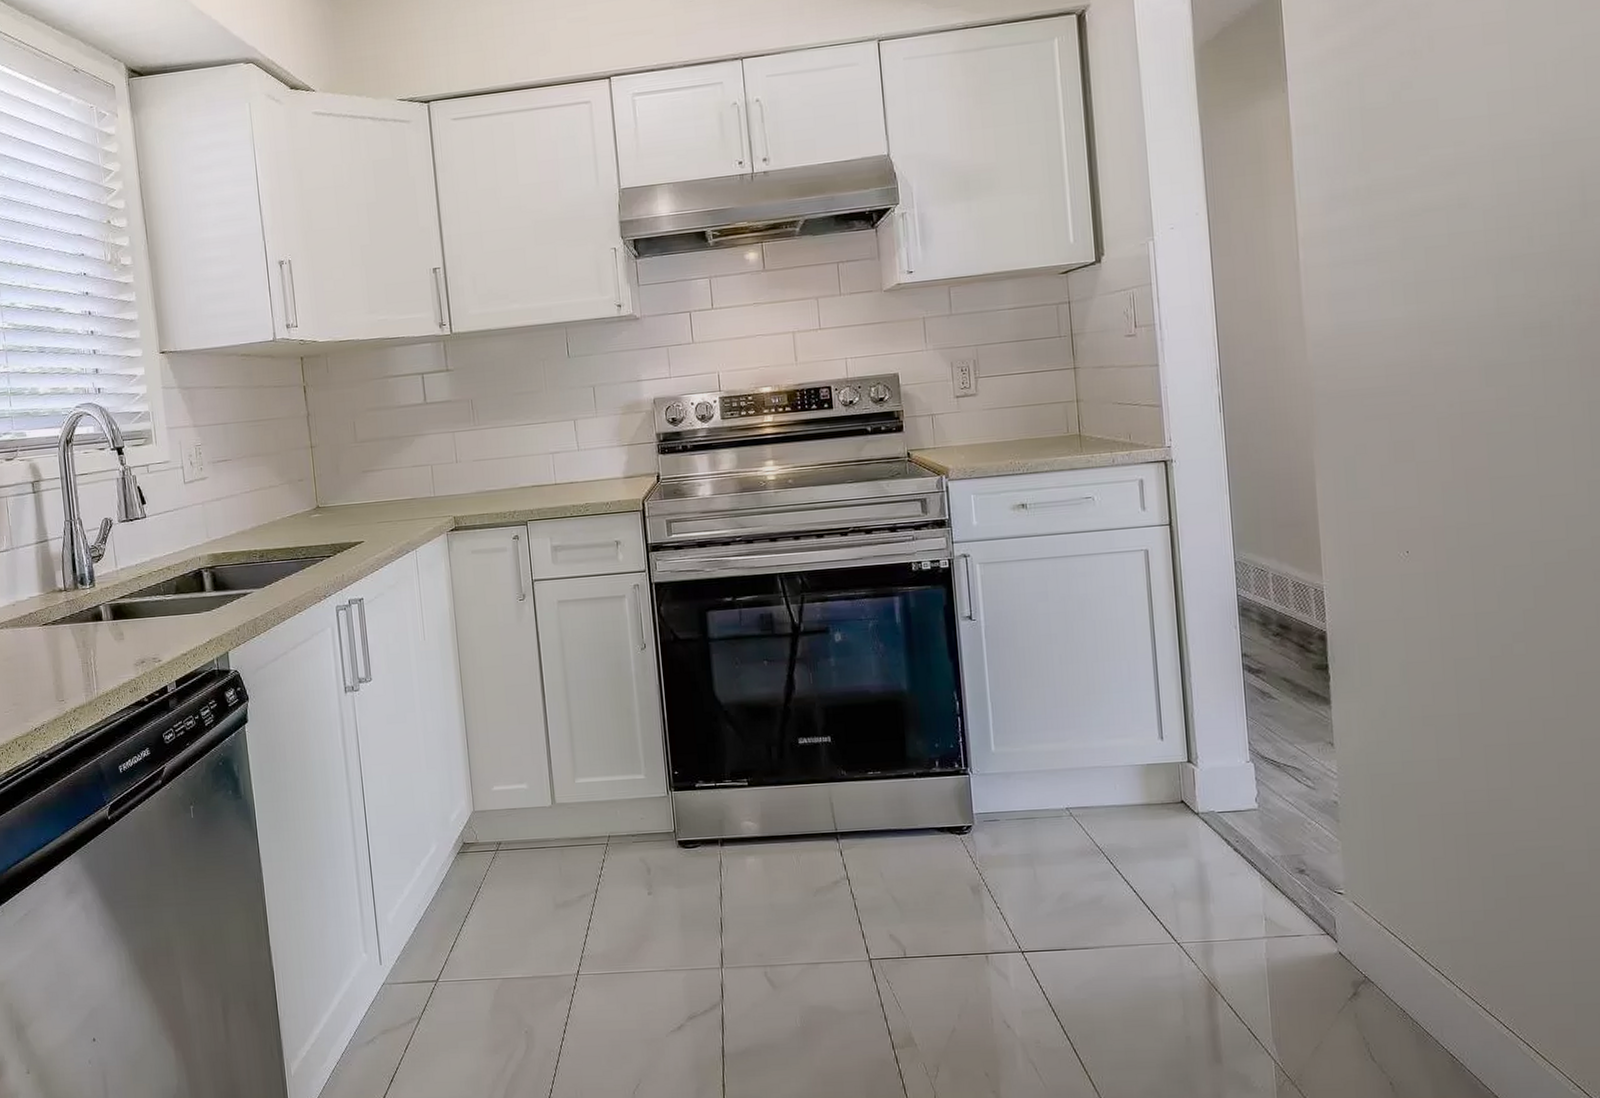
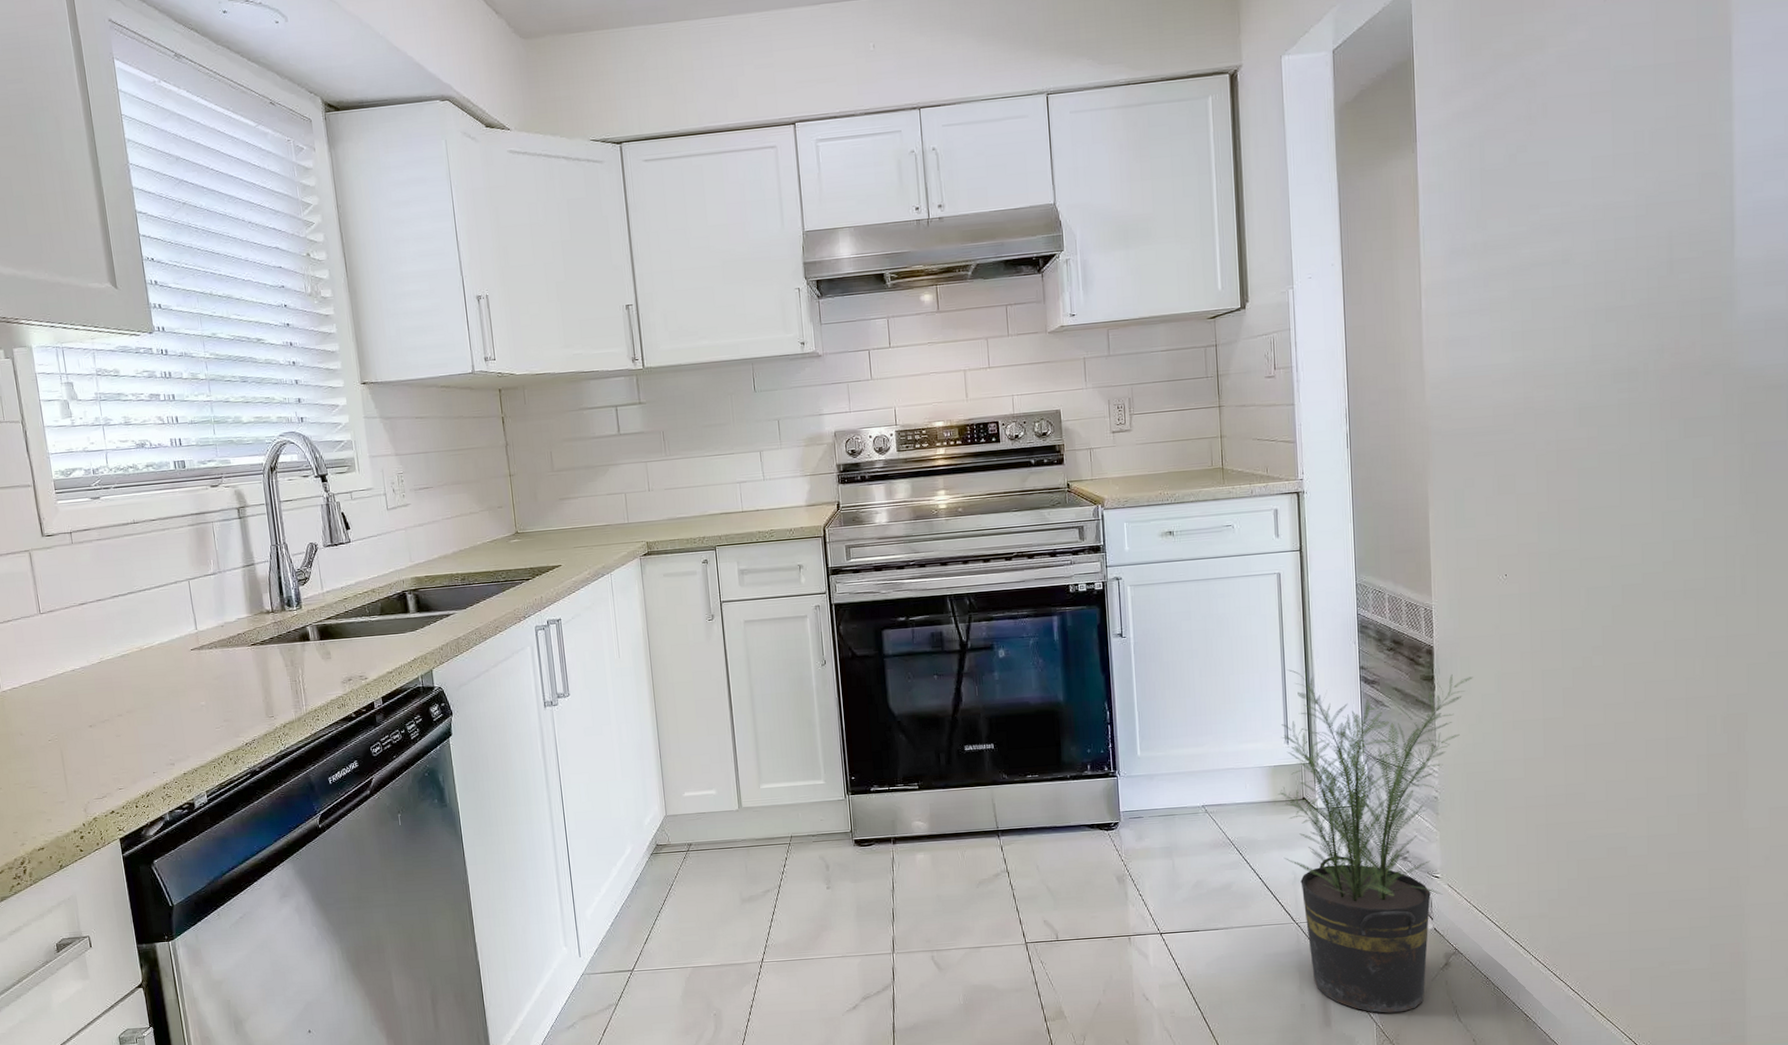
potted plant: none [1152,656,1374,1049] -> present [1278,669,1473,1013]

